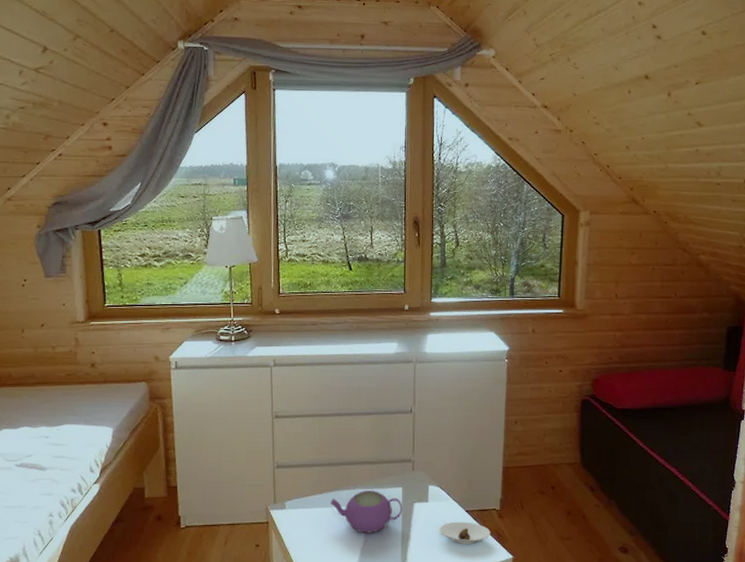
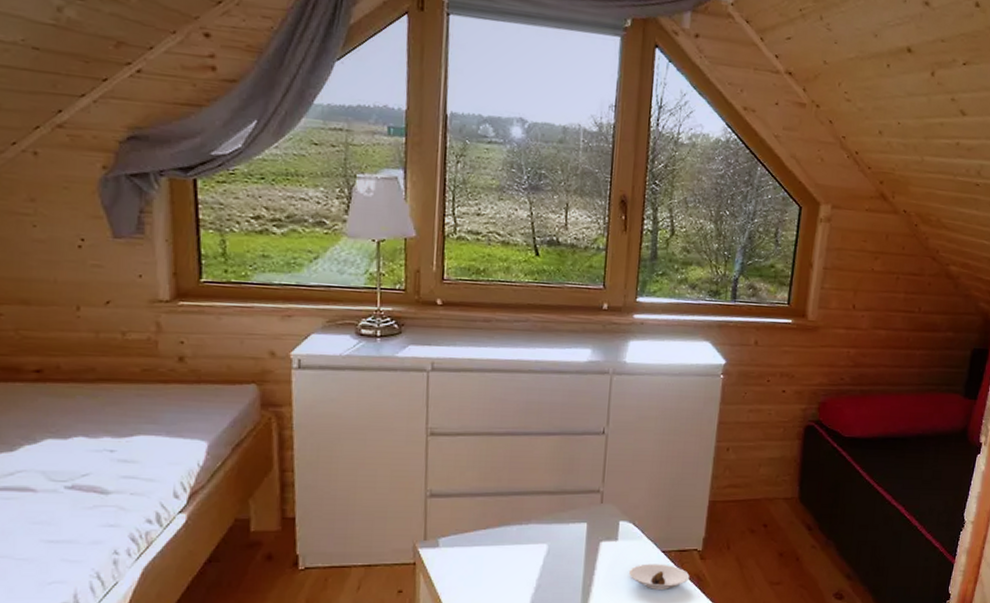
teapot: present [330,491,403,533] -> none [496,526,587,577]

